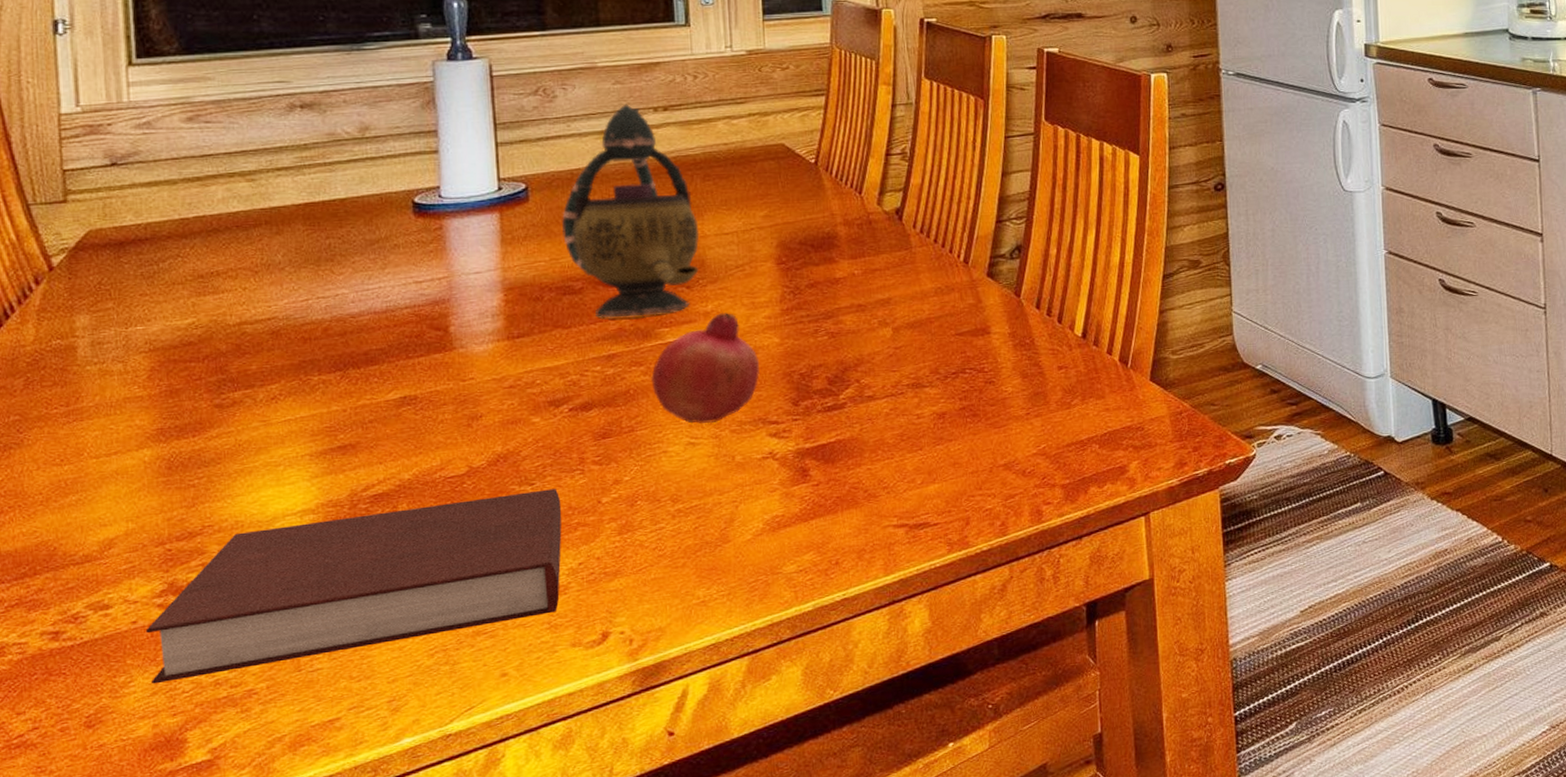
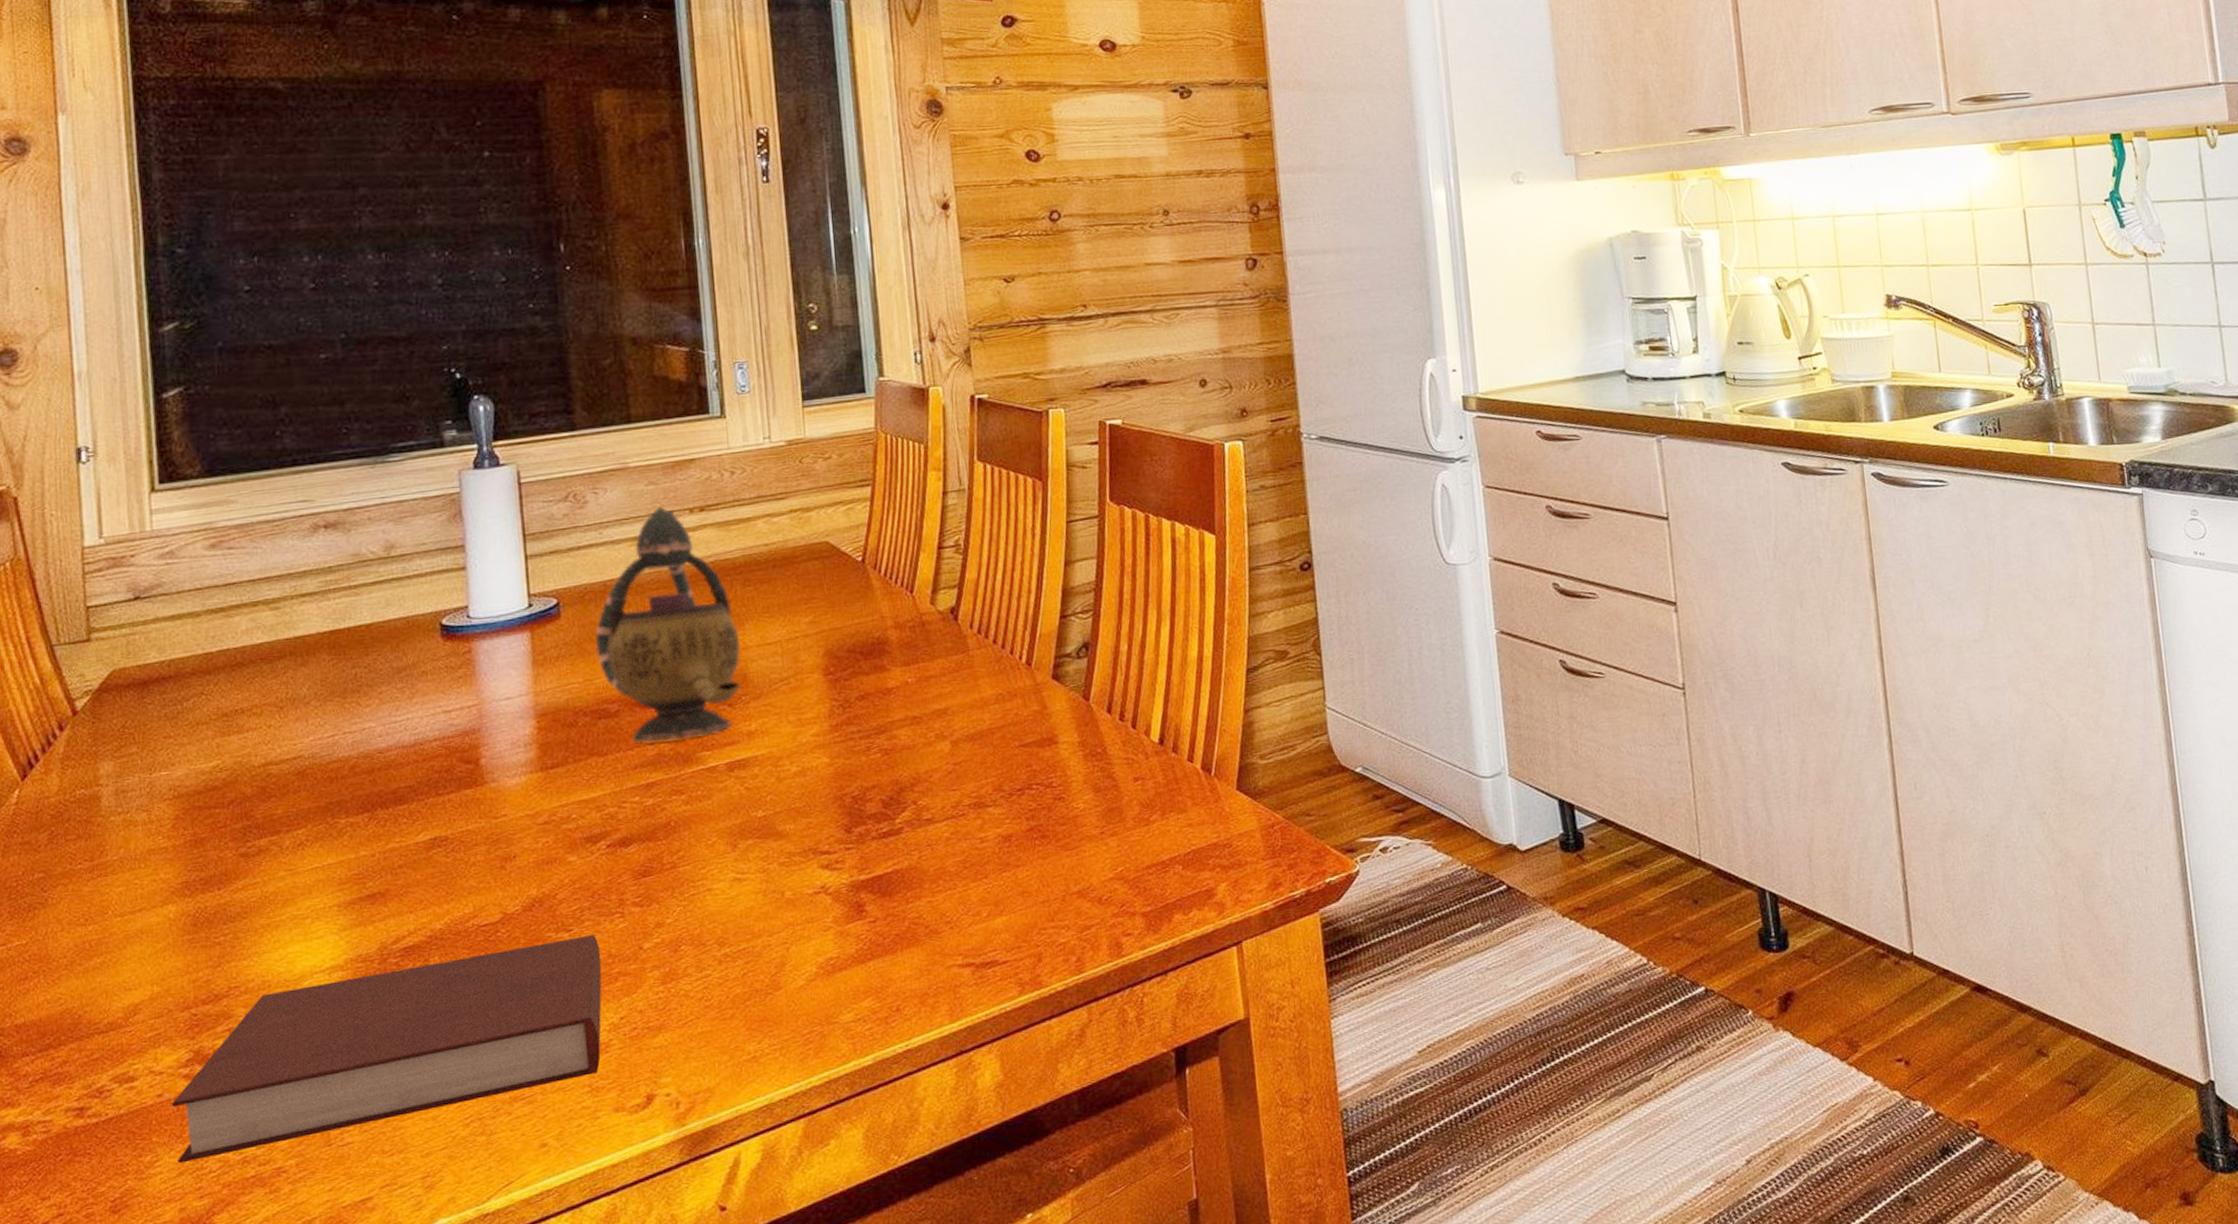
fruit: present [651,312,759,424] -> none [693,731,809,858]

